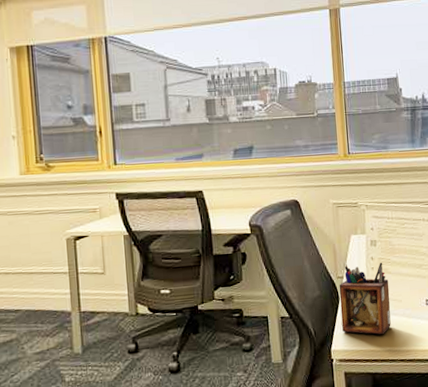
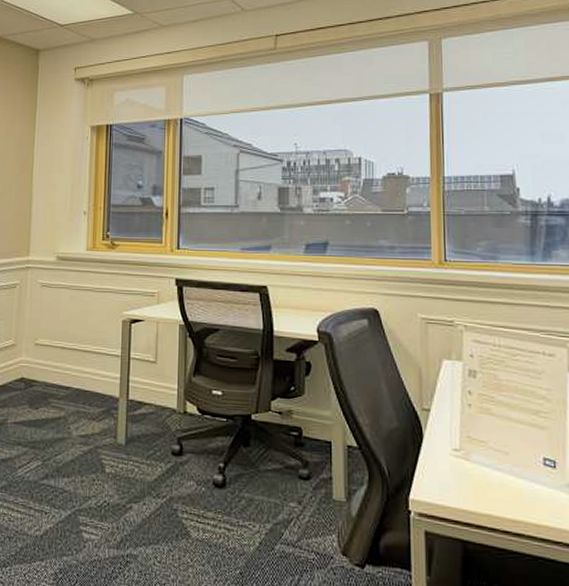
desk organizer: present [339,262,391,335] -> none [423,395,492,493]

